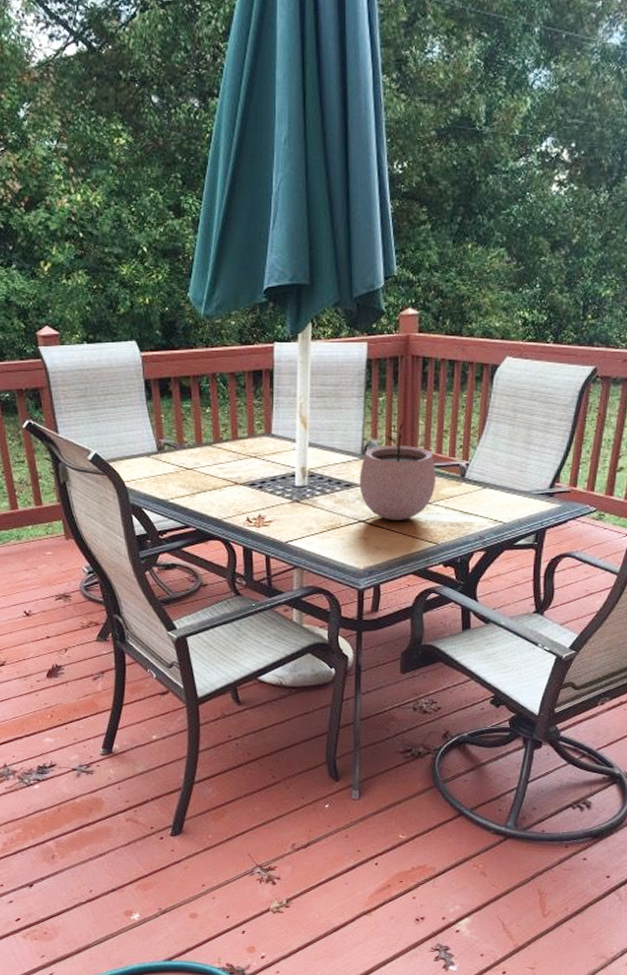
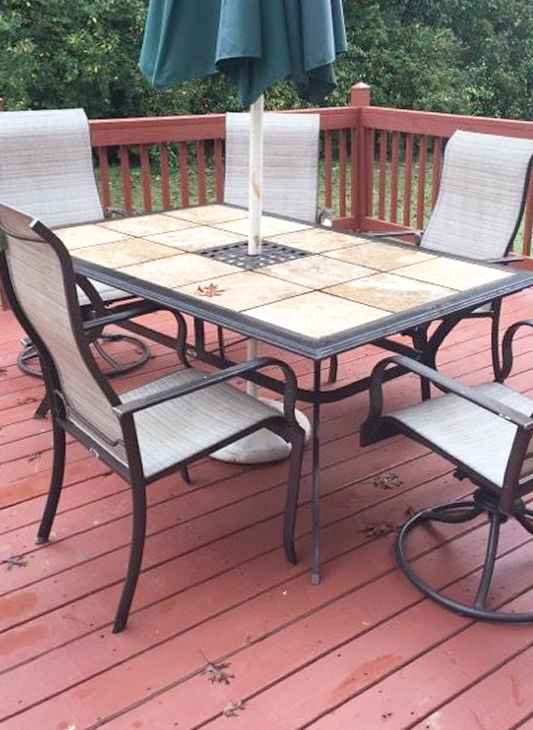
plant pot: present [359,422,436,520] -> none [314,192,391,289]

